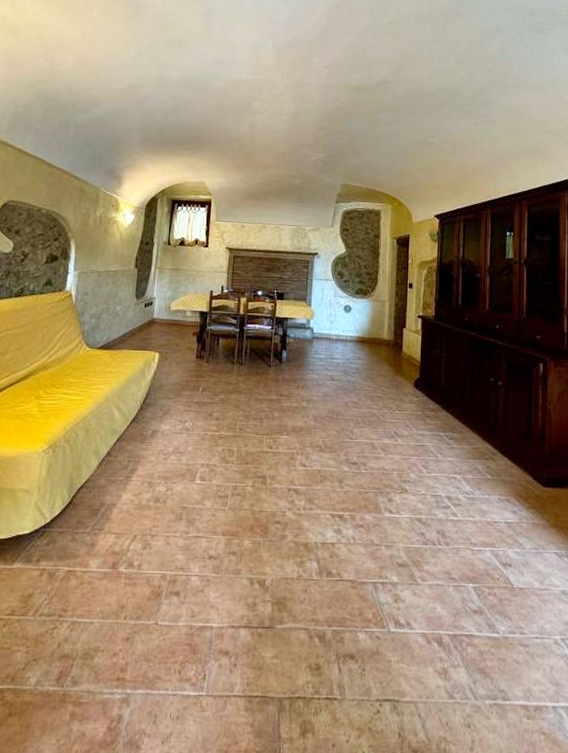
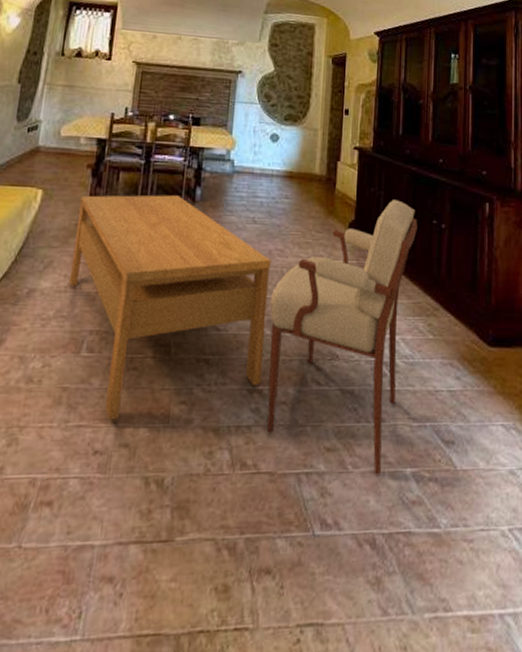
coffee table: none [184,357,348,534] -> present [69,195,271,421]
armchair: none [347,361,476,588] -> present [266,200,417,475]

